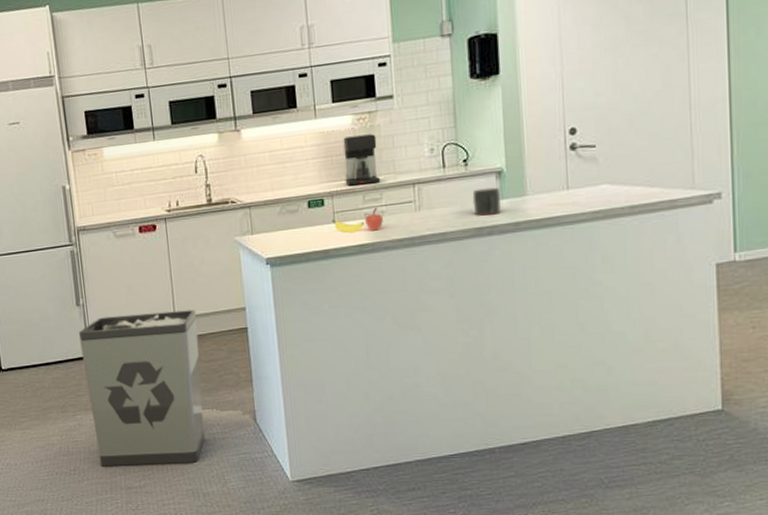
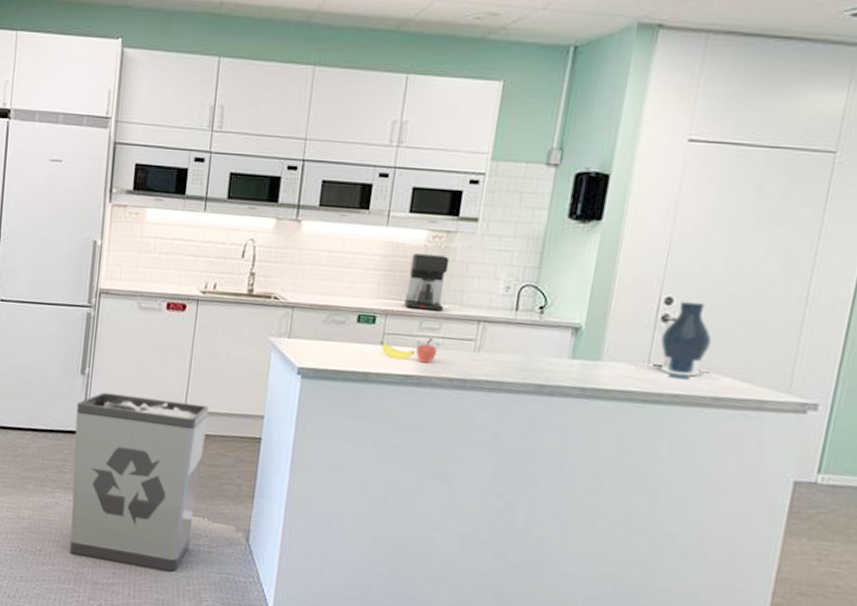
mug: present [472,187,502,218] -> none [538,341,573,375]
vase: none [574,127,618,199] -> present [660,302,712,381]

